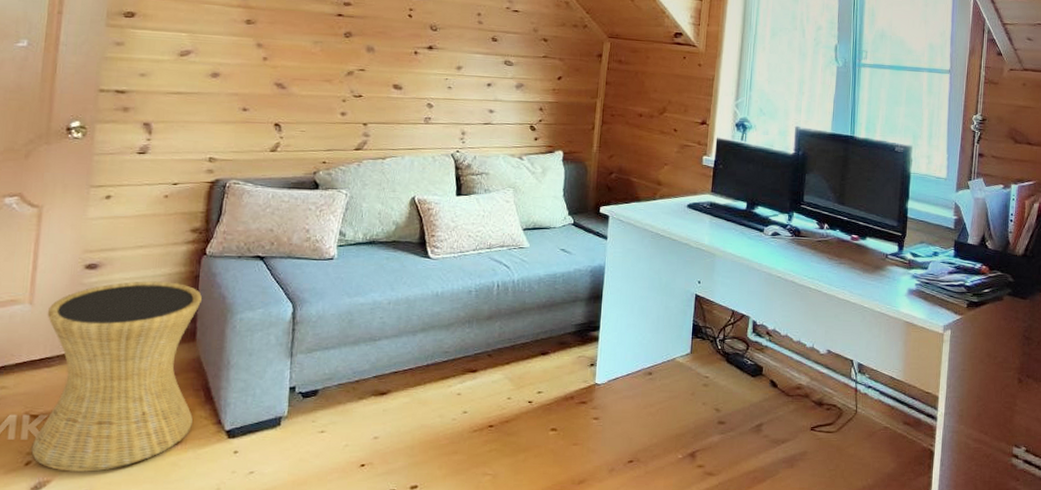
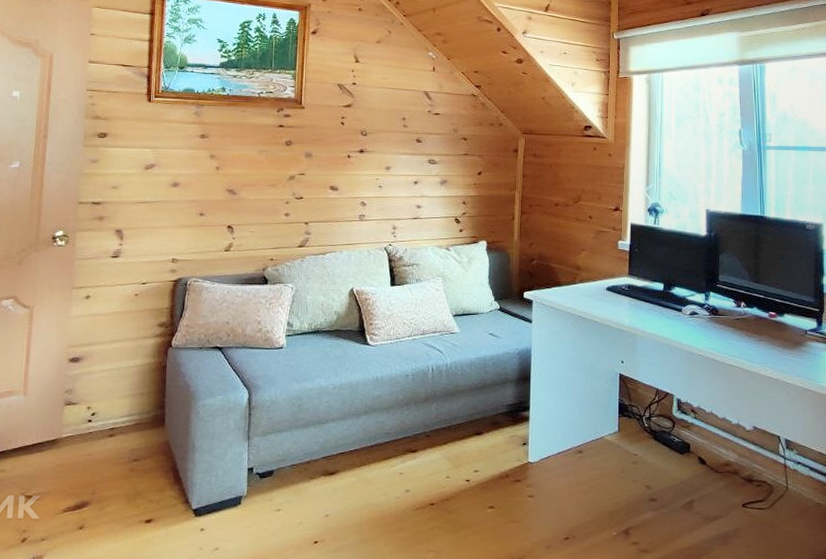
side table: present [31,281,202,472] -> none [27,372,169,548]

